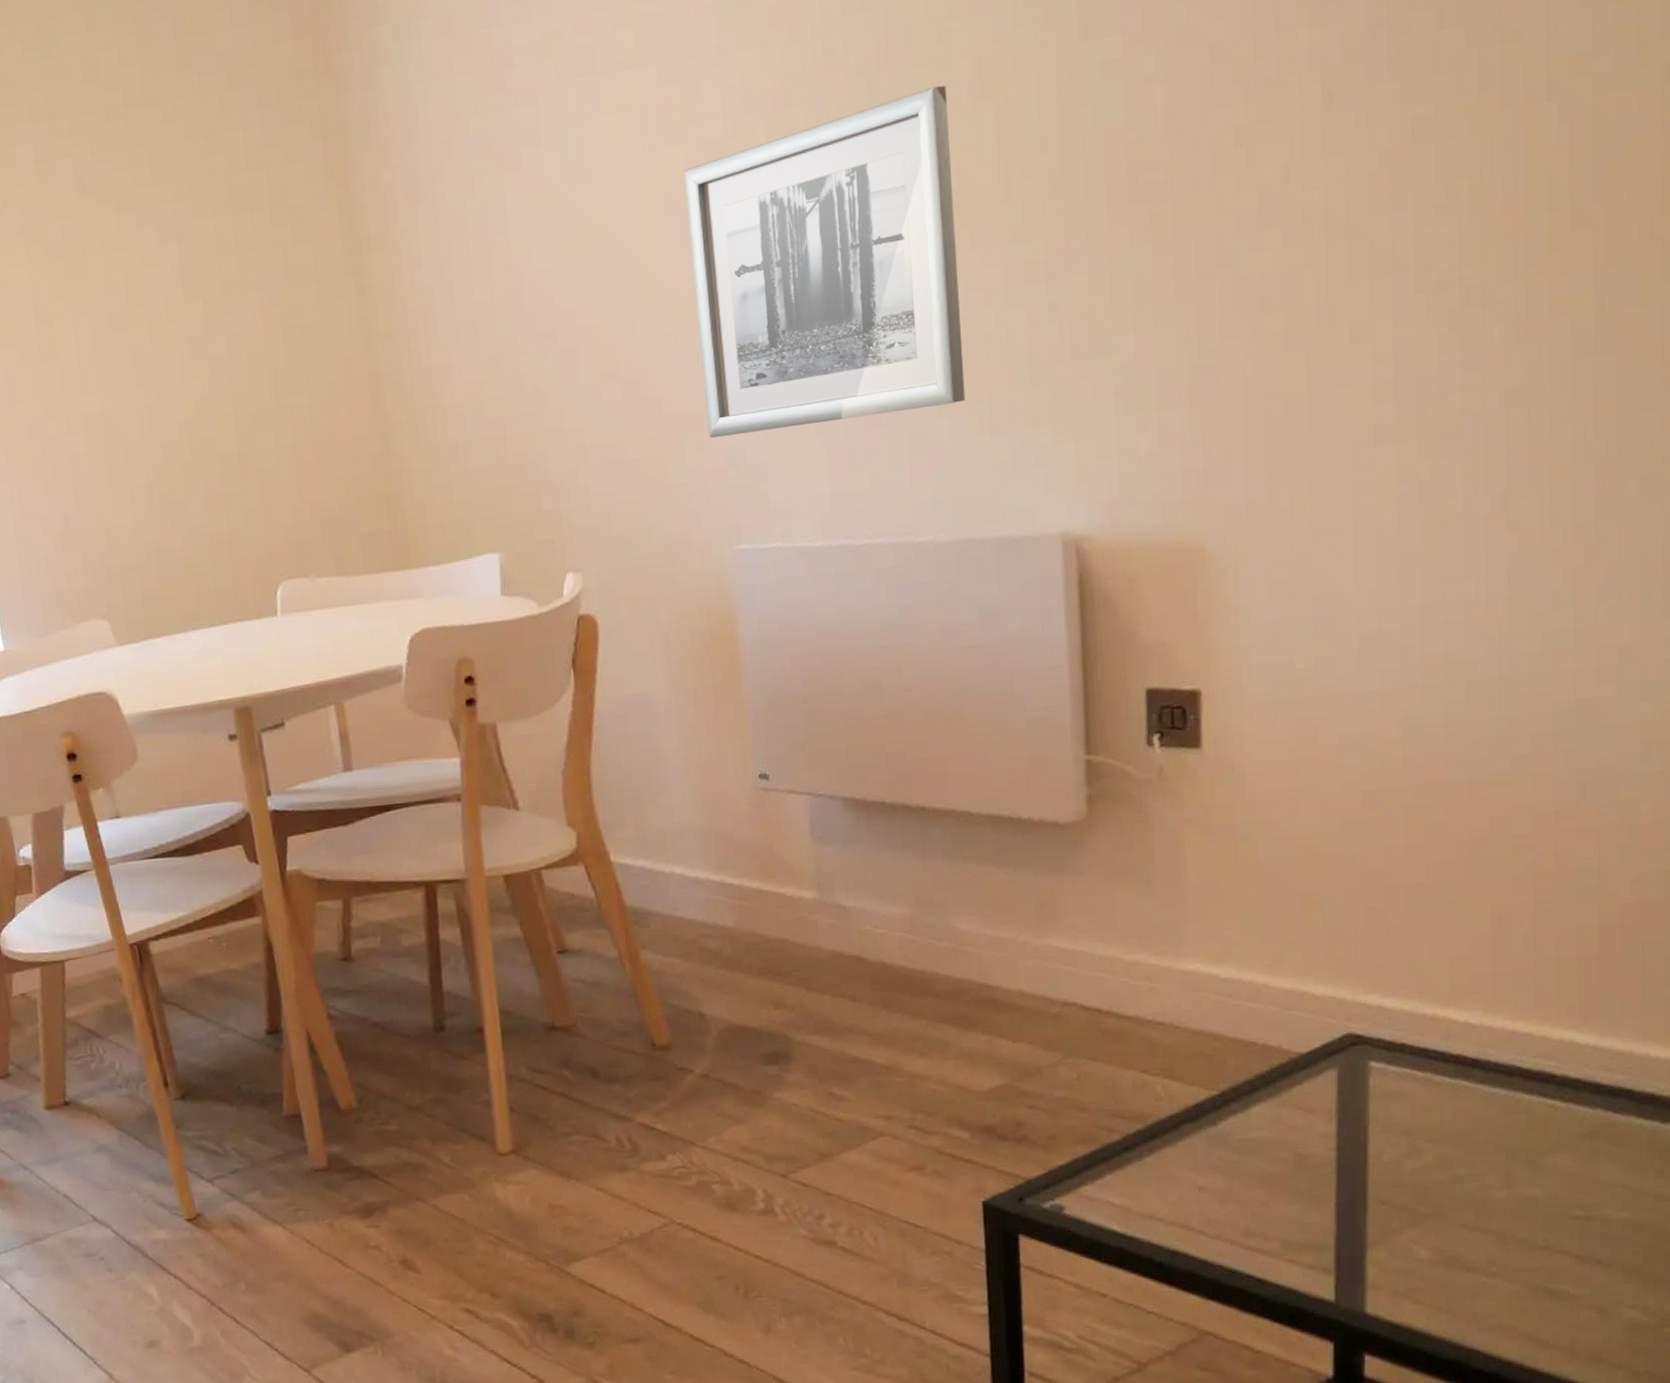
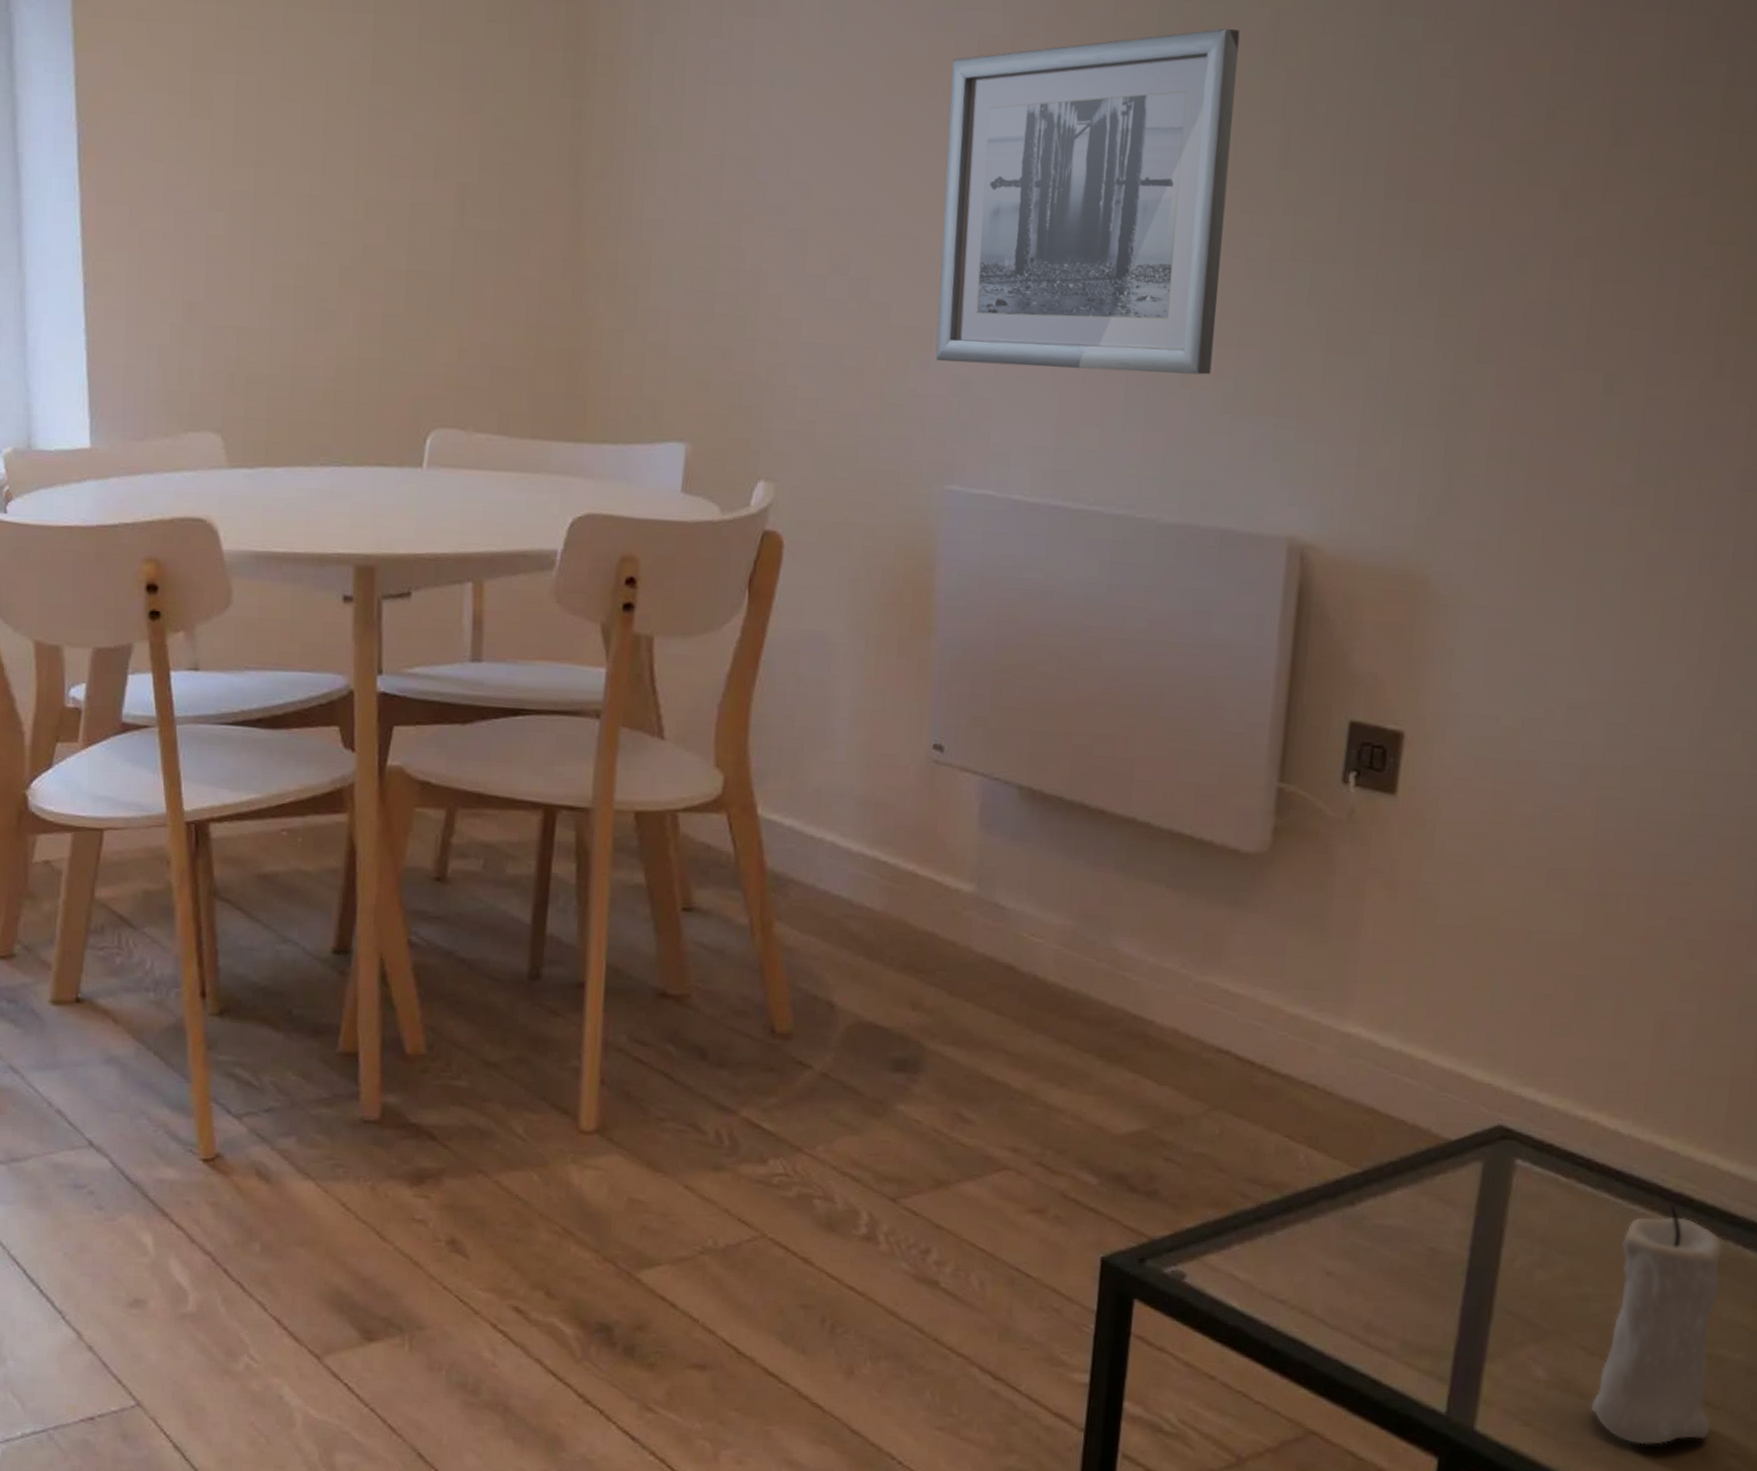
candle: none [1479,1082,1605,1308] -> present [1591,1204,1724,1445]

